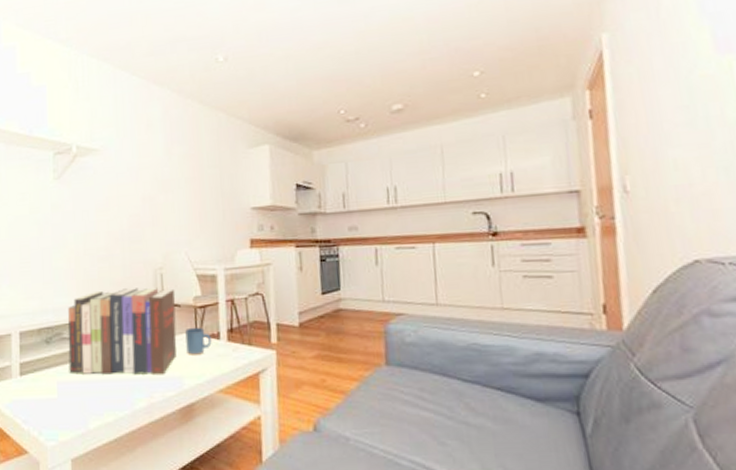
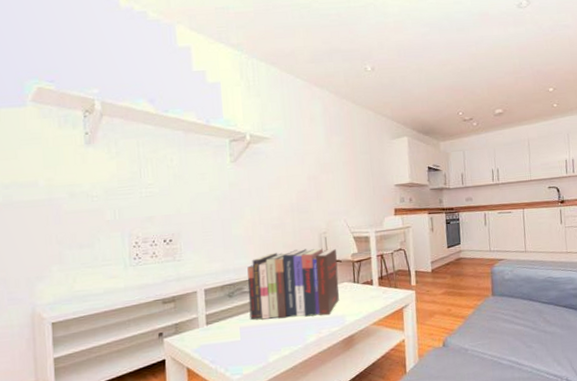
mug: present [185,327,212,355] -> none [346,276,367,299]

